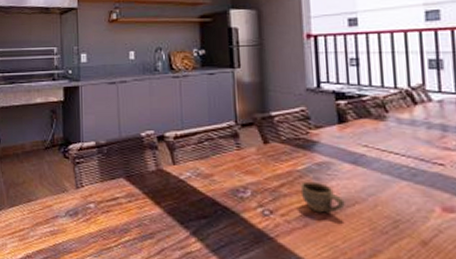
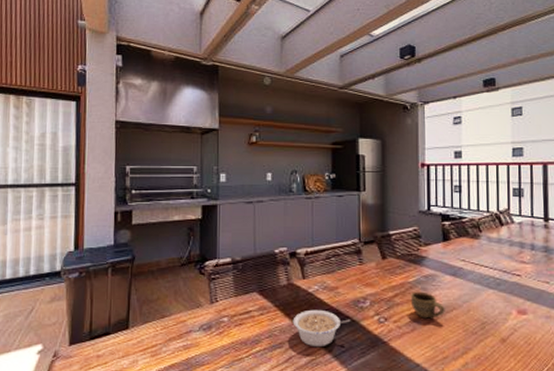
legume: none [163,198,230,240] -> present [293,309,351,347]

